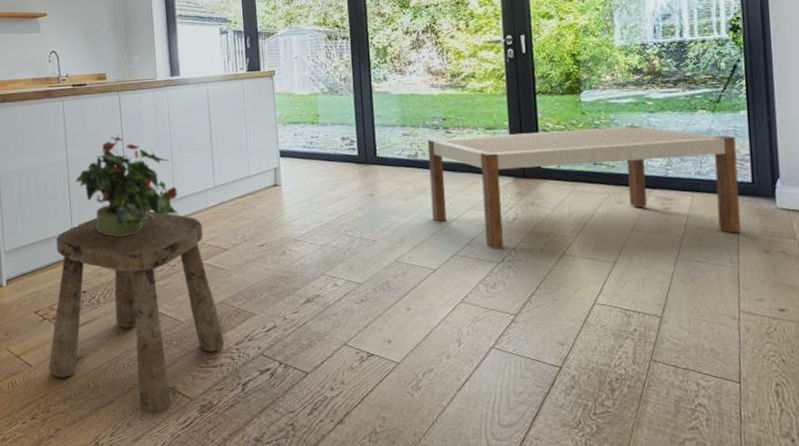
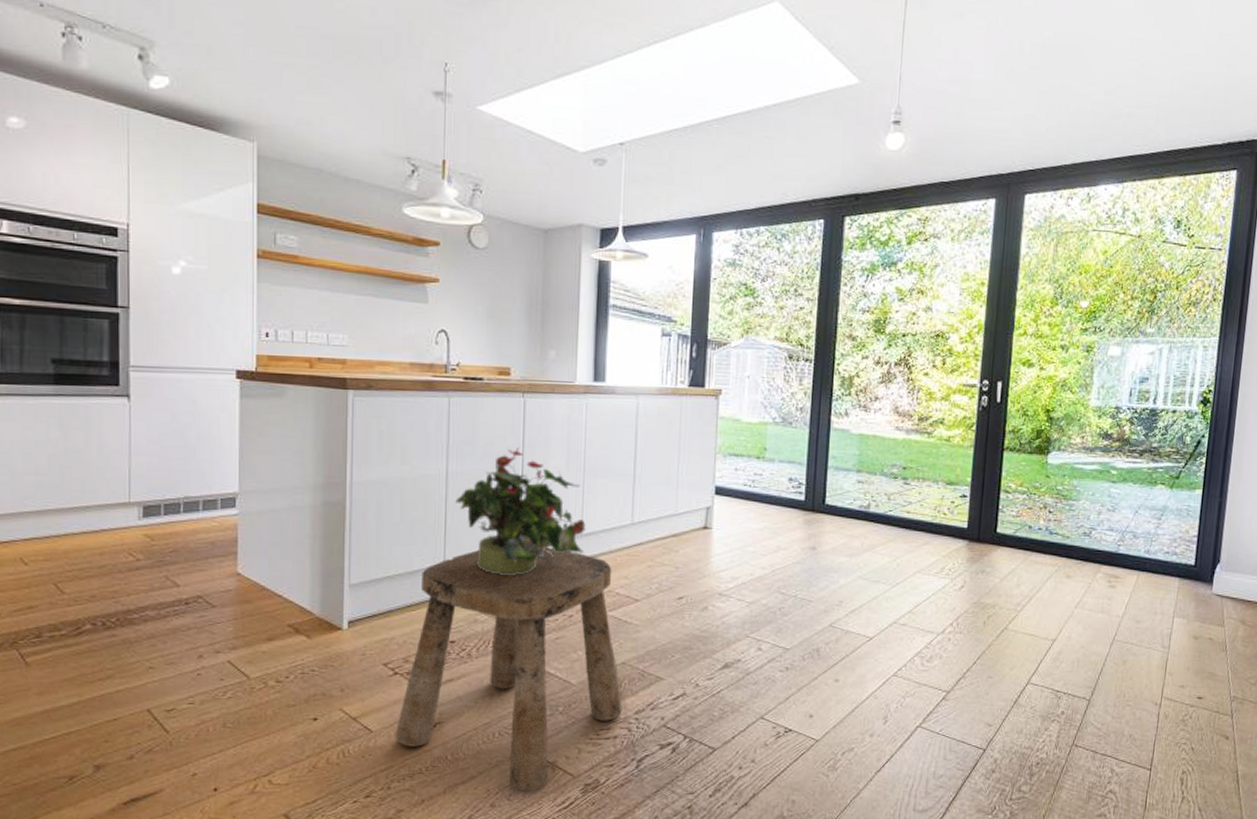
bench: present [427,125,742,250] -> none [876,489,1187,619]

